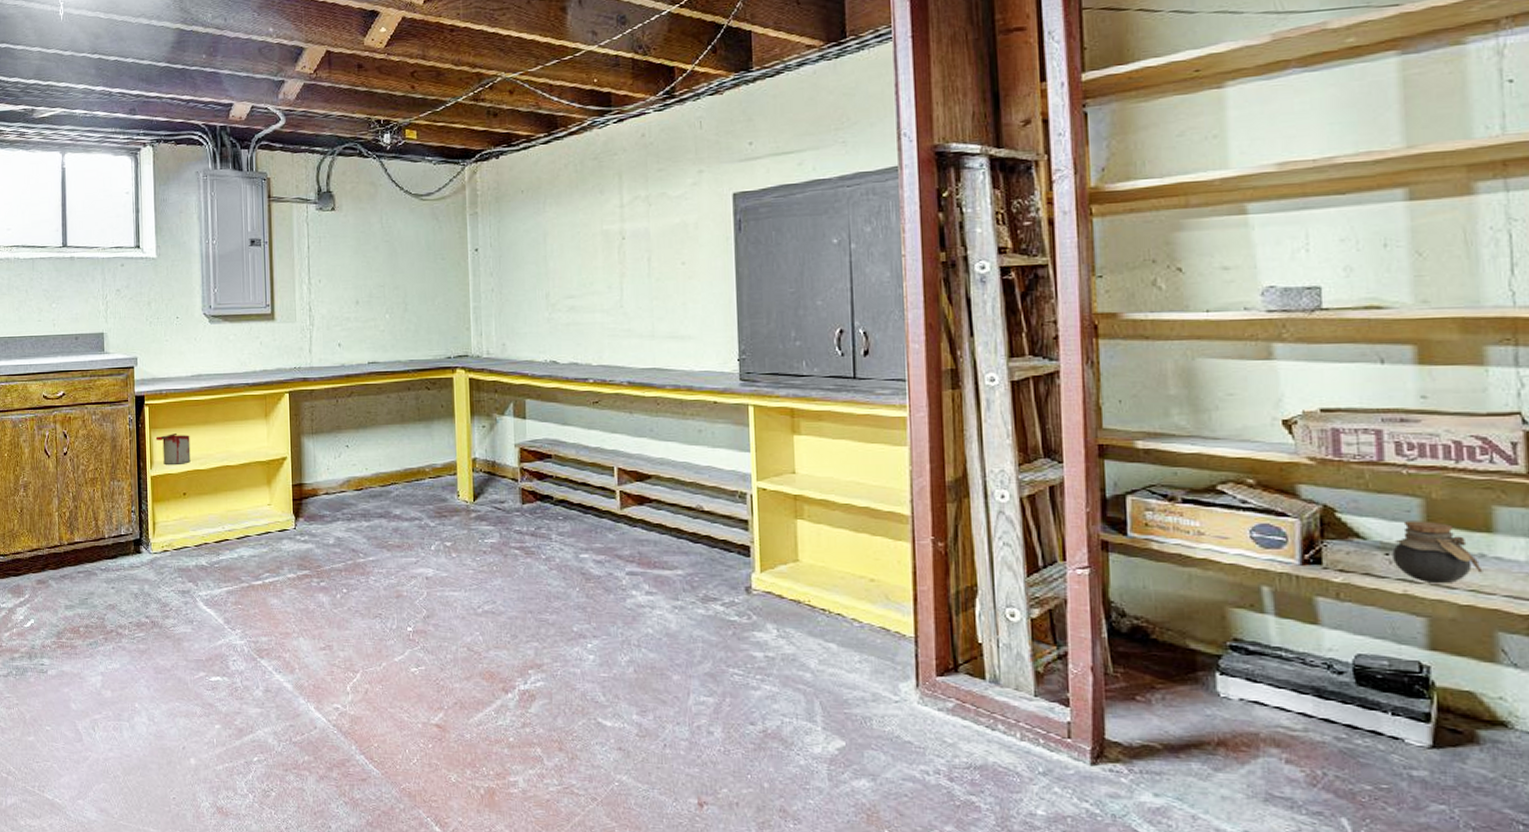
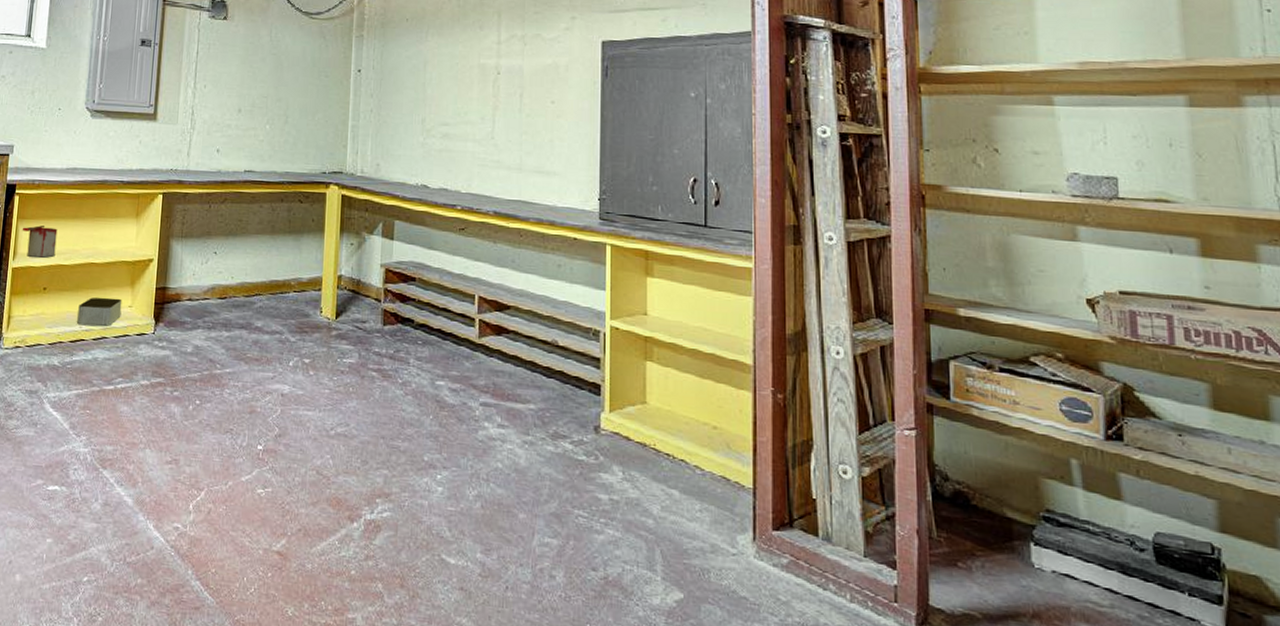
storage bin: none [219,498,261,526] -> present [77,297,122,327]
jar: present [1392,521,1483,584] -> none [1184,404,1263,468]

